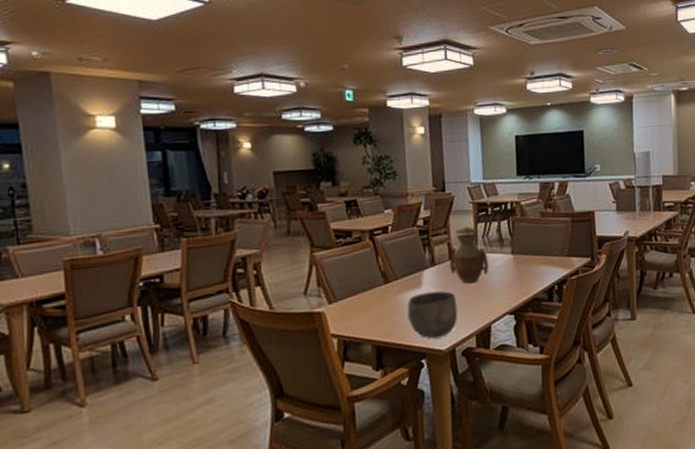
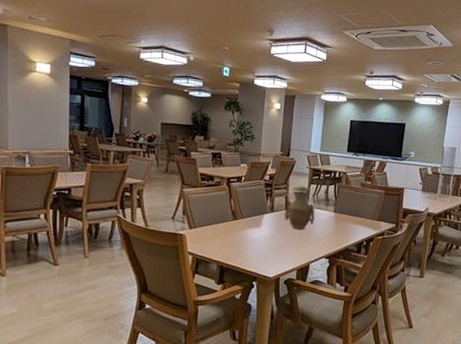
bowl: present [407,291,458,339] -> none [247,231,286,268]

